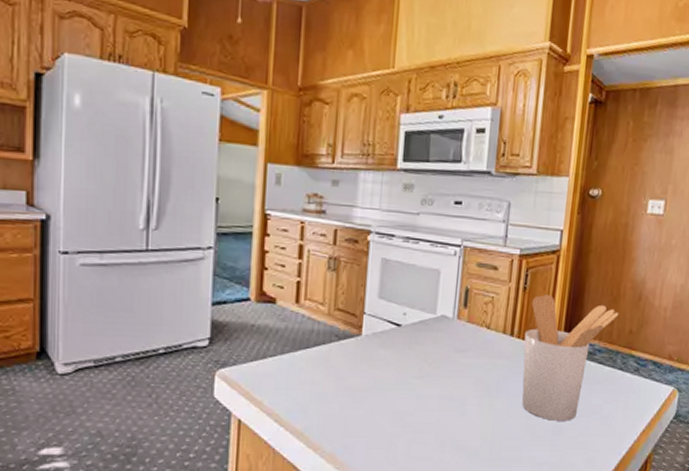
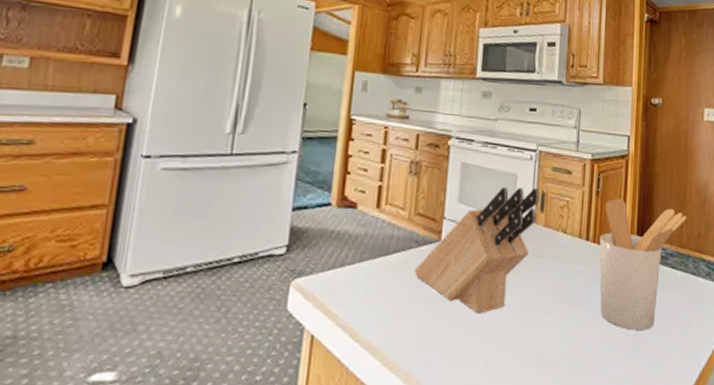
knife block: none [335,282,463,404] -> present [413,187,540,314]

